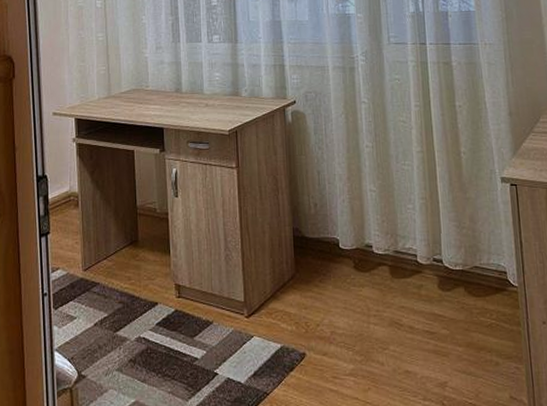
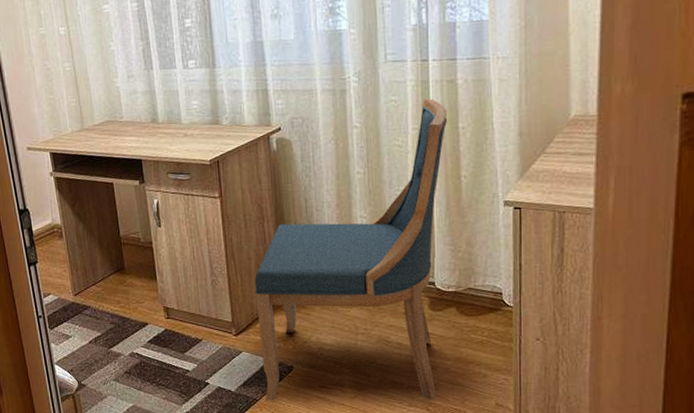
chair: none [268,78,450,394] -> present [254,98,448,400]

